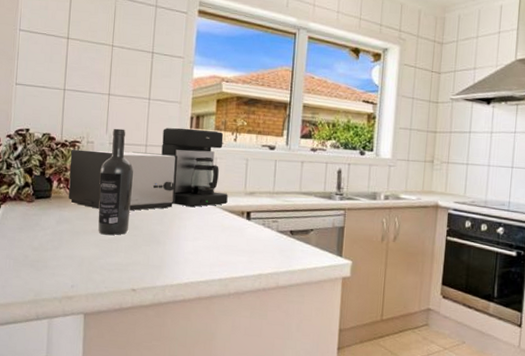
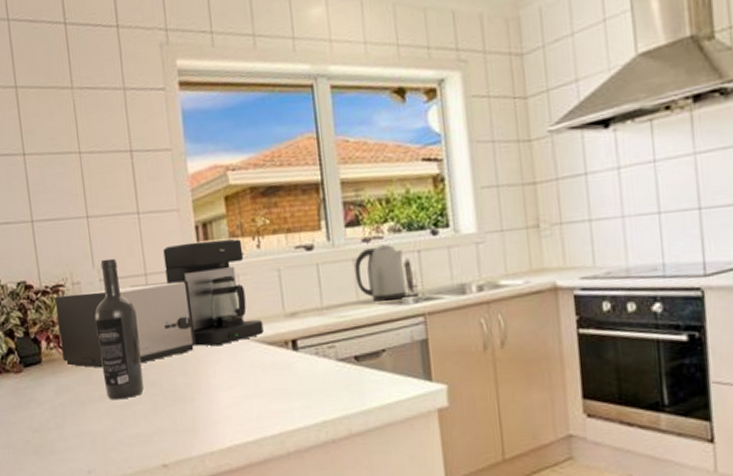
kettle: none [301,154,338,196] -> present [354,244,407,302]

